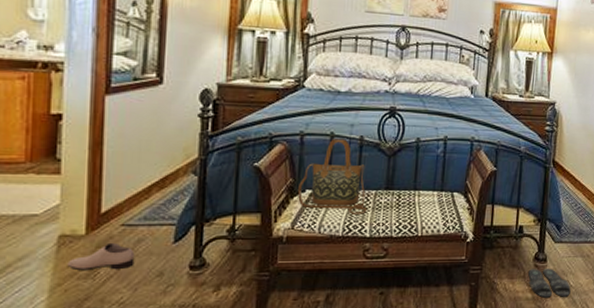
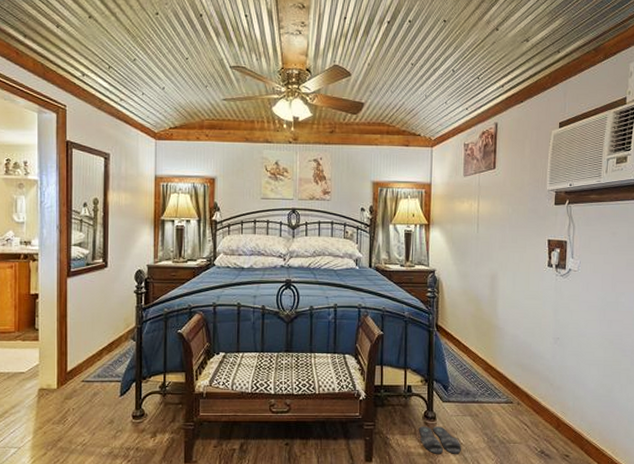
shoe: present [67,242,135,271] -> none [45,395,92,418]
handbag: present [297,139,368,214] -> none [213,308,271,374]

